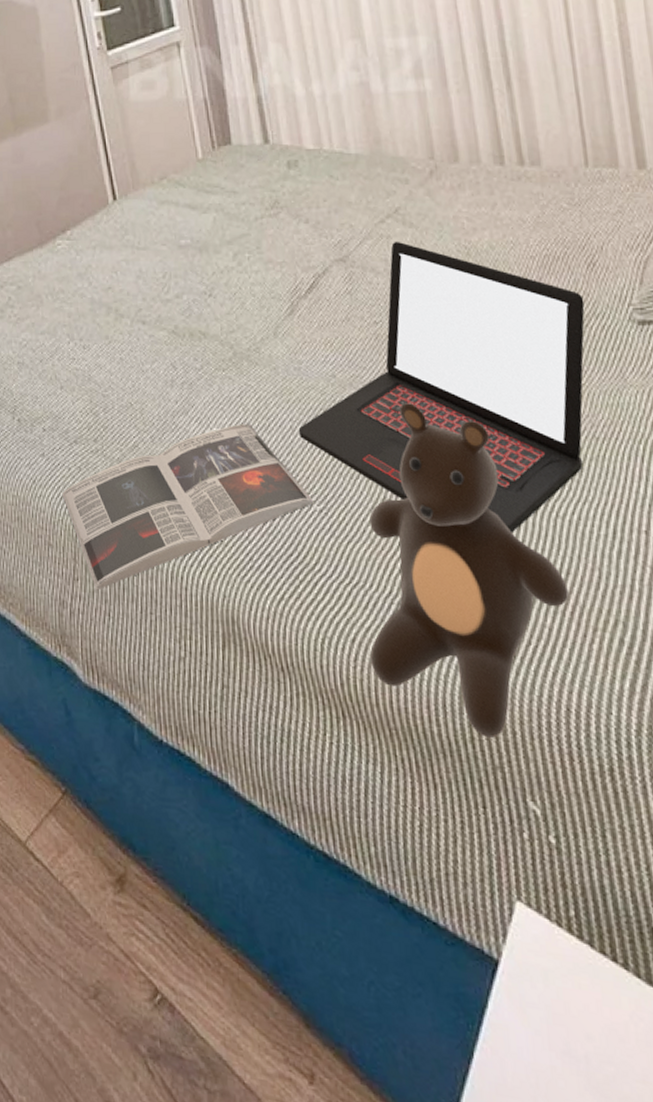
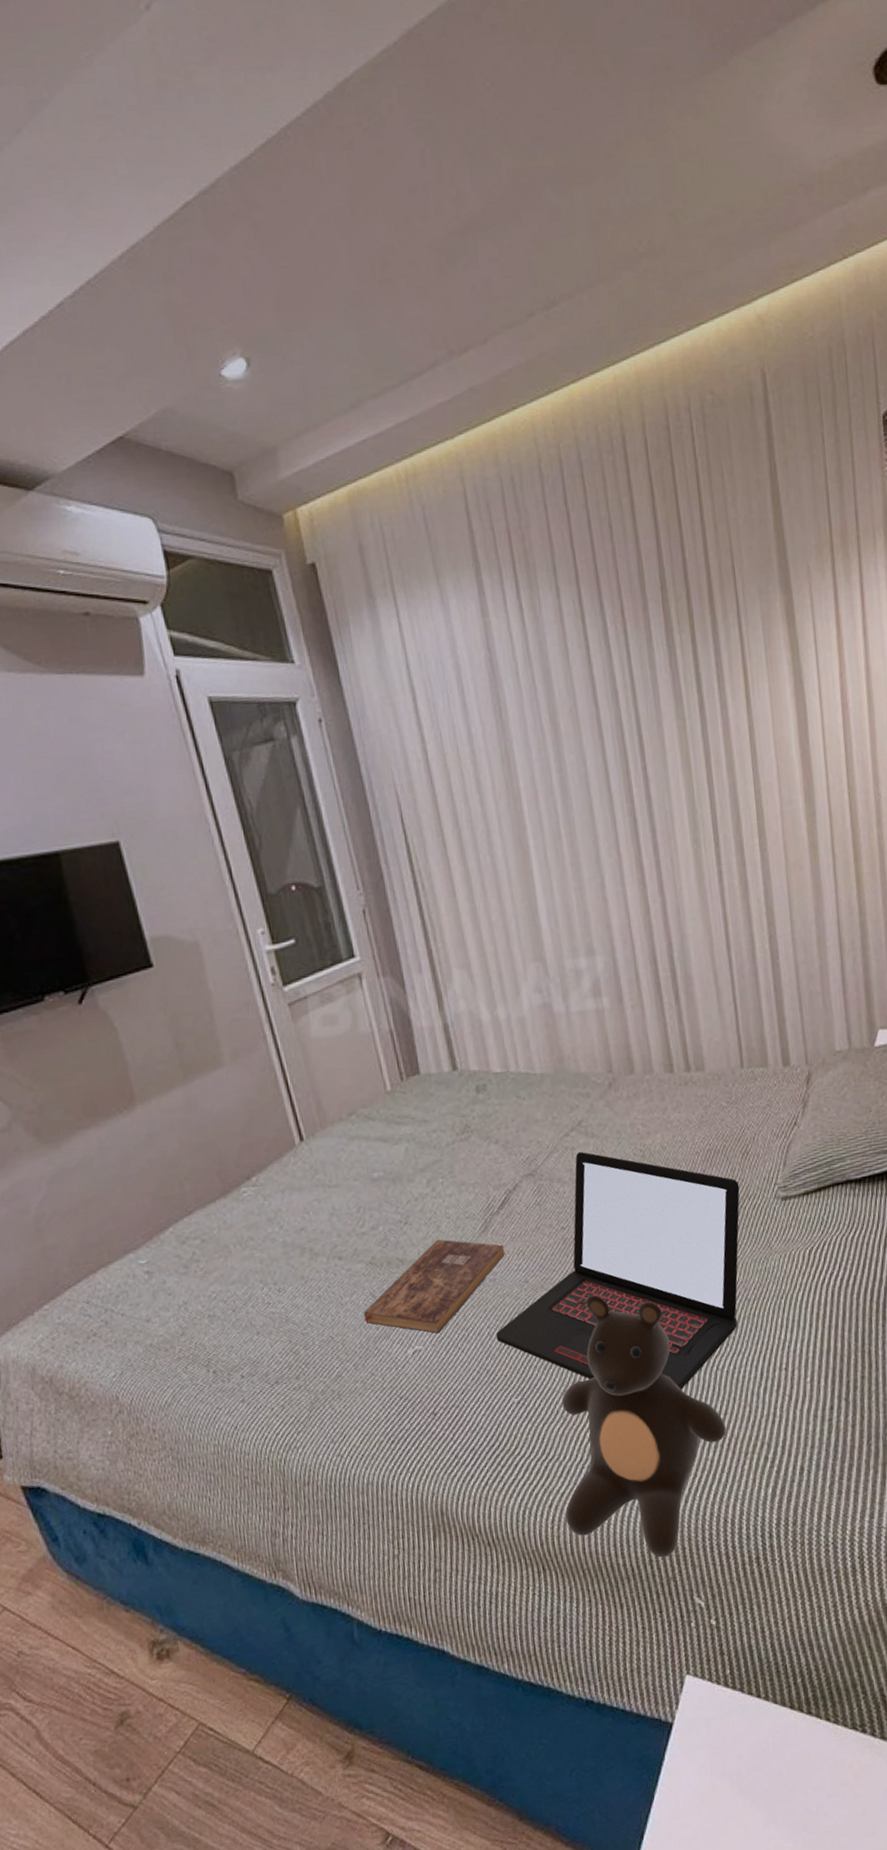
magazine: present [62,424,314,591] -> none [266,1337,512,1515]
bible: none [163,316,312,418] -> present [363,1239,505,1334]

